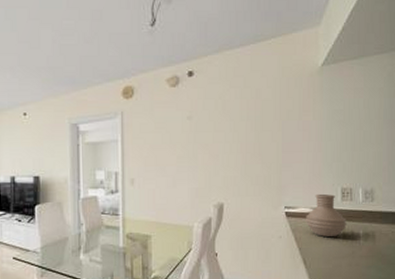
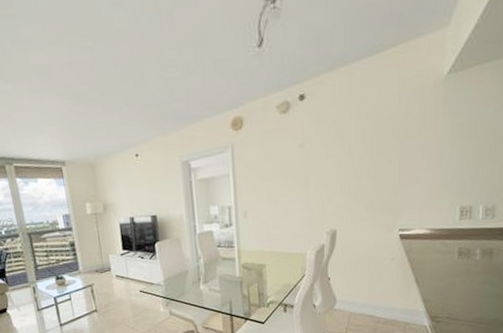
vase: present [305,193,347,238] -> none [419,214,464,257]

